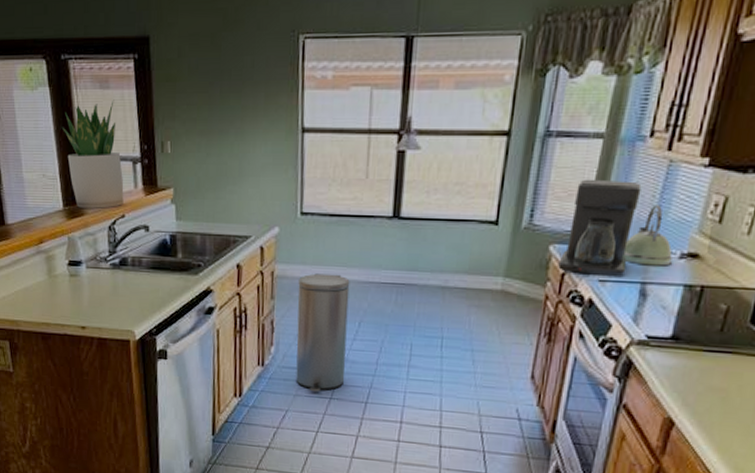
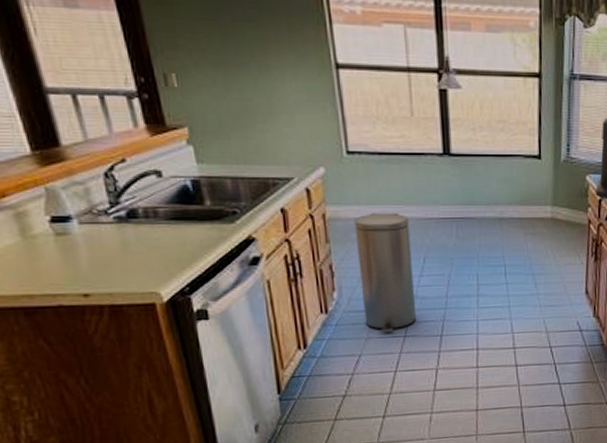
planter: present [61,99,124,209] -> none [12,21,122,152]

